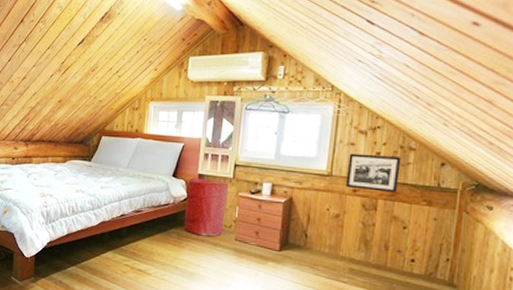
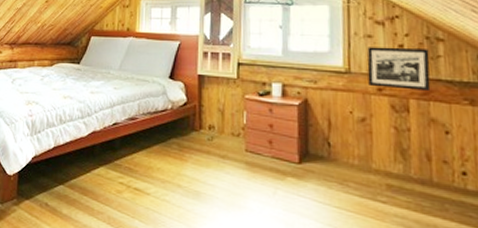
laundry hamper: present [184,177,229,237] -> none [185,79,233,147]

